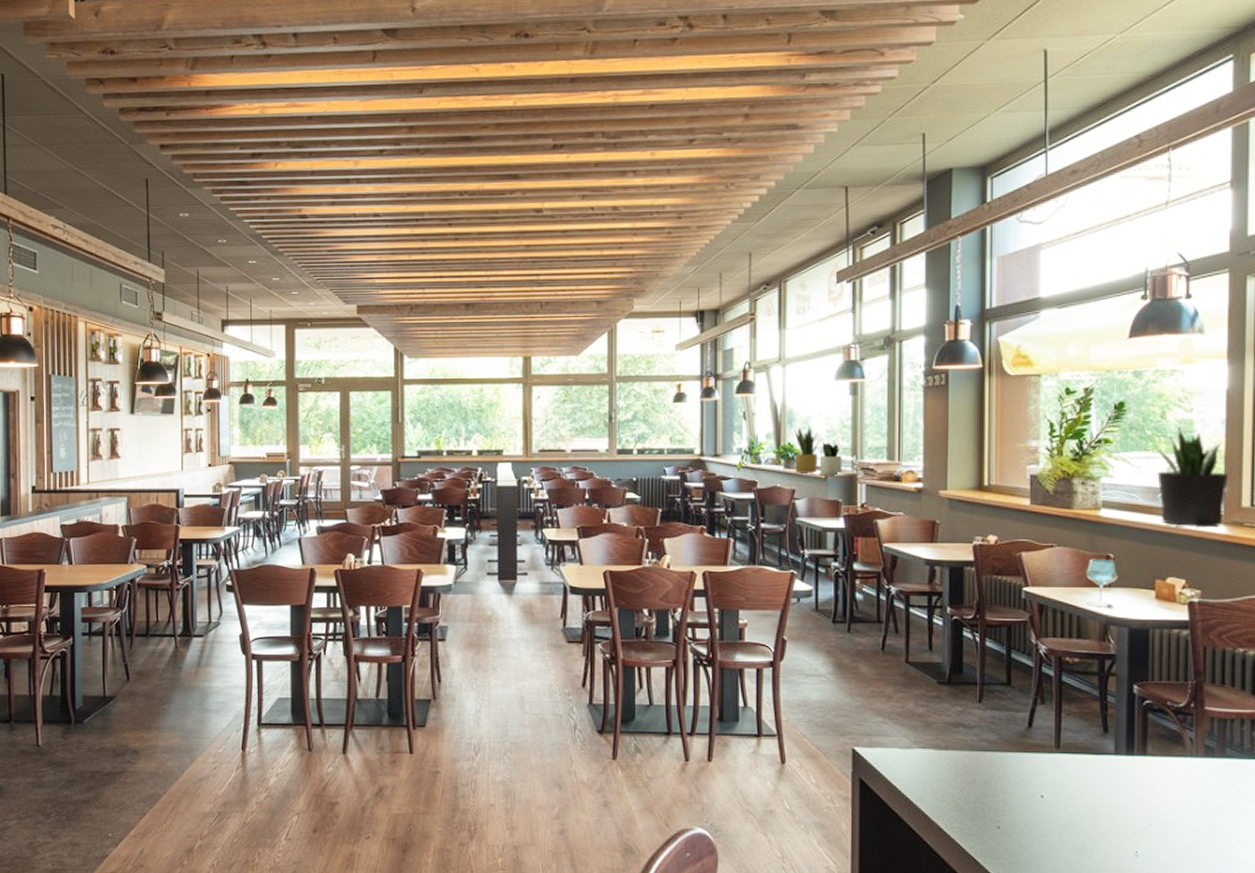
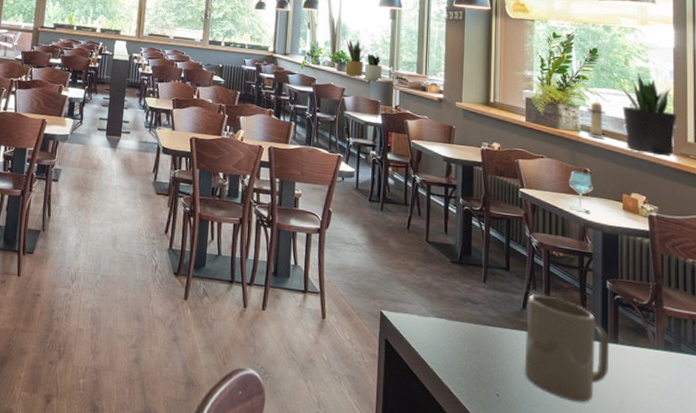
mug: none [1030,709,1137,825] -> present [524,293,610,402]
candle: none [1109,466,1136,515] -> present [586,99,606,139]

